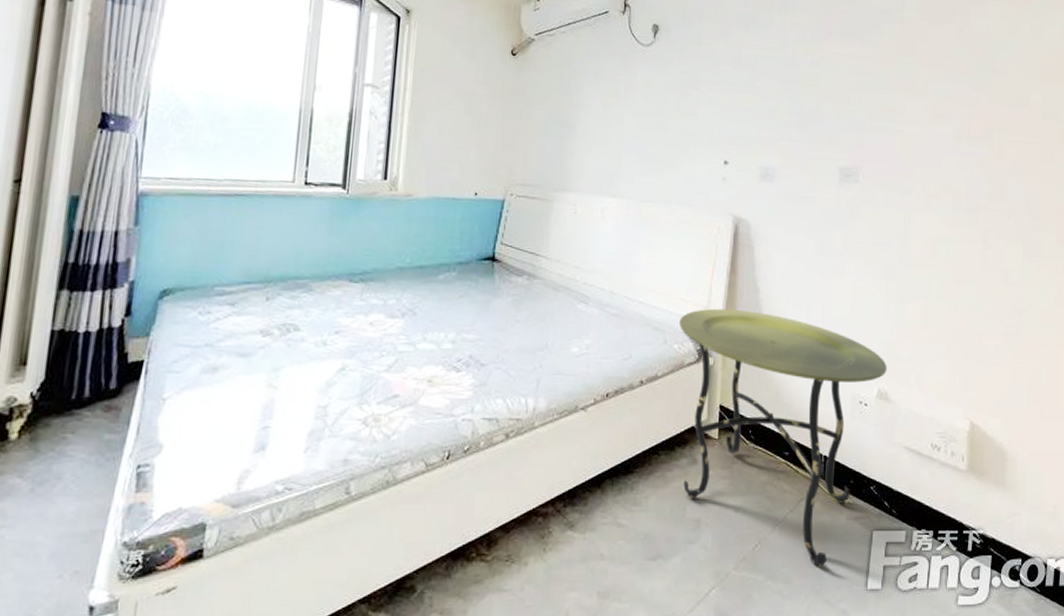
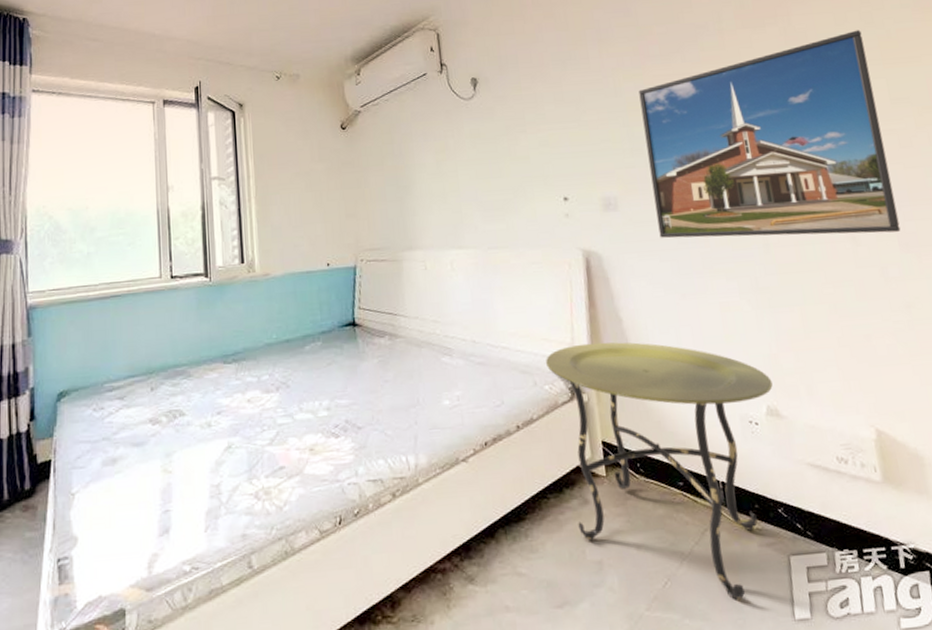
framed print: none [809,41,1029,241] -> present [639,30,901,238]

